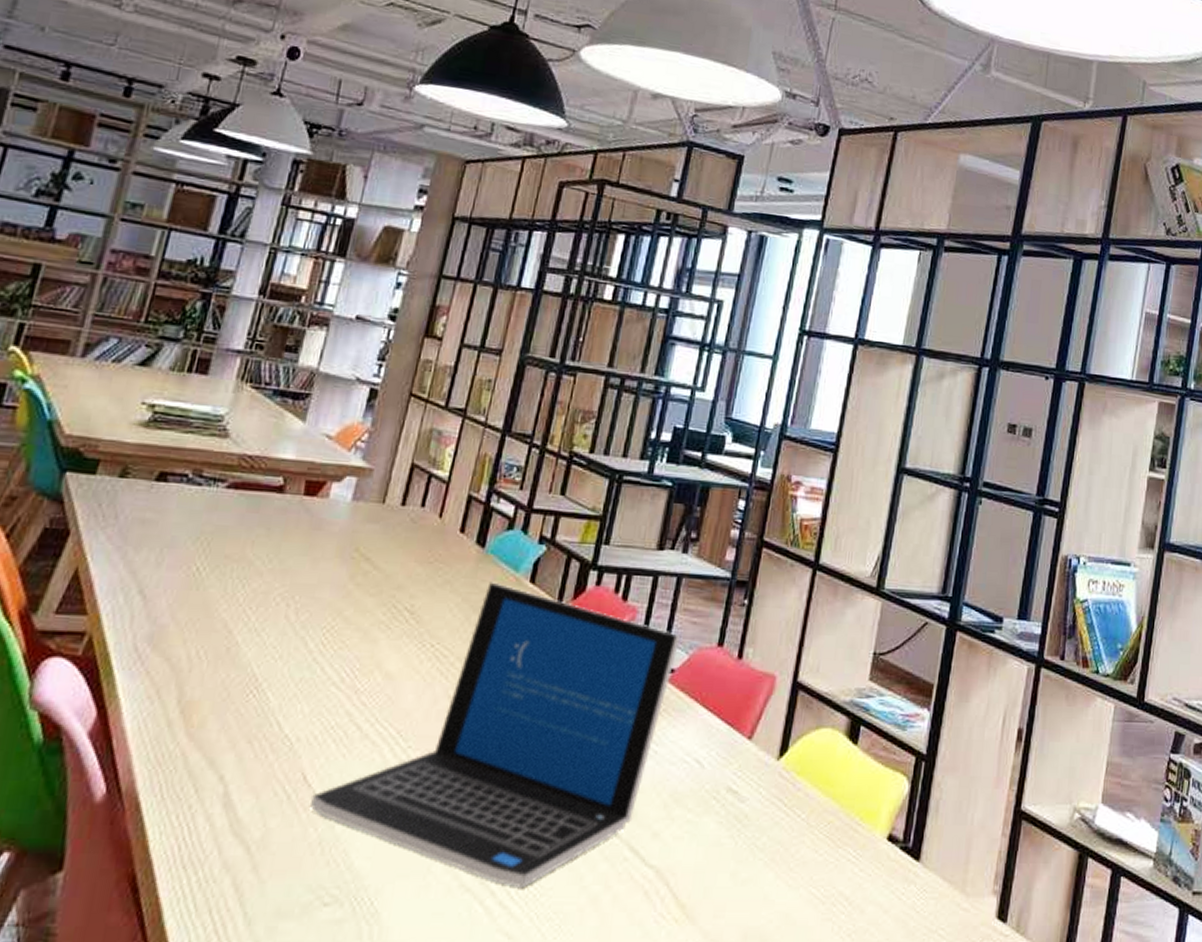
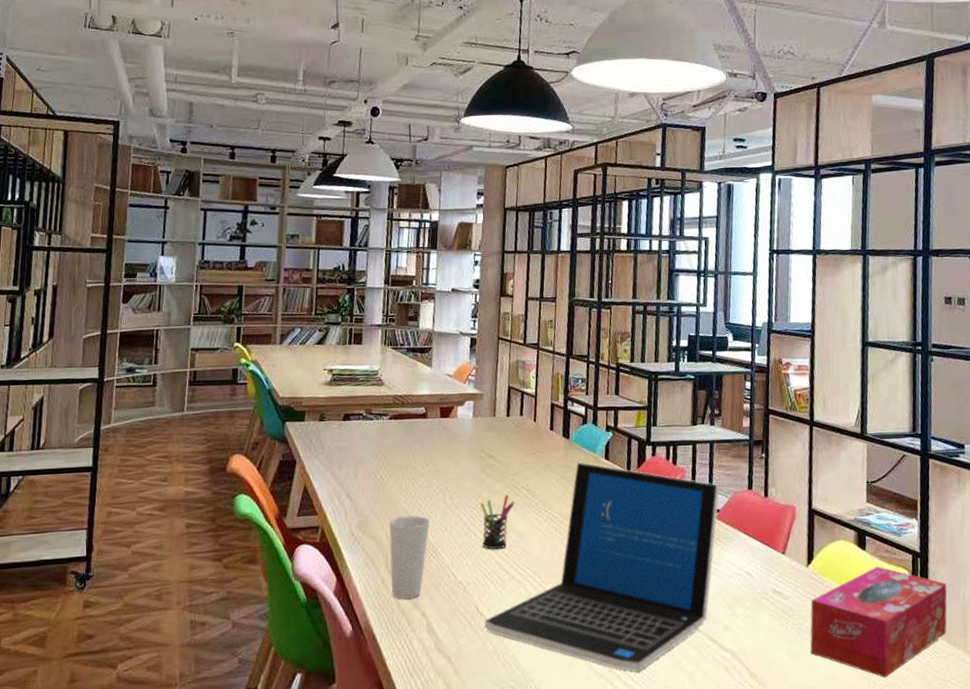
cup: none [179,631,259,753] -> present [388,515,431,599]
pen holder: none [330,615,390,694] -> present [480,494,515,550]
tissue box: none [762,767,953,921] -> present [810,566,947,678]

